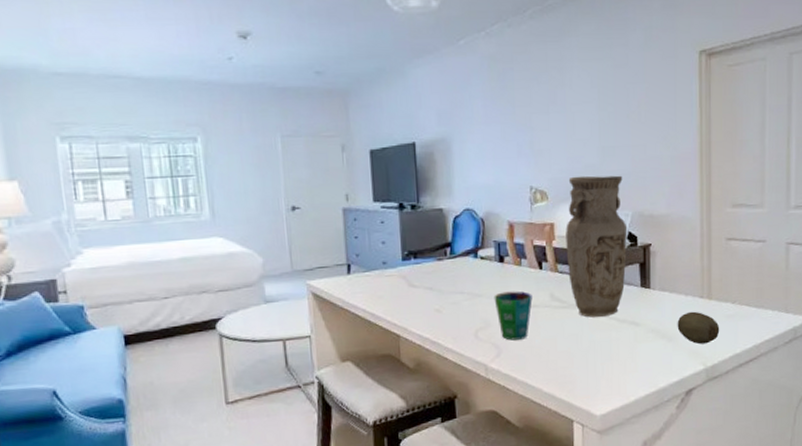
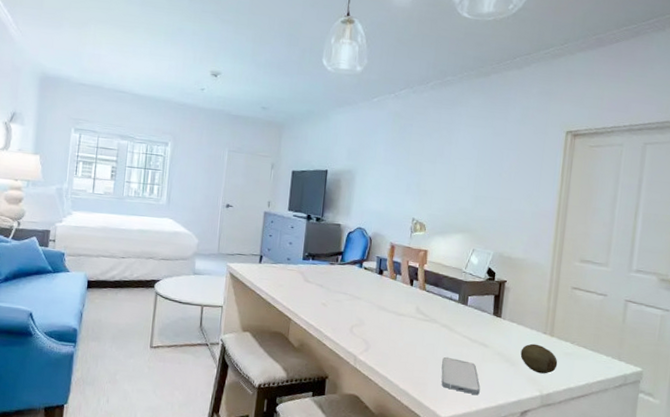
cup: present [494,291,533,341] -> none [370,298,402,341]
vase: present [566,175,628,318] -> none [433,215,489,335]
smartphone: none [589,345,637,383] -> present [441,356,480,395]

